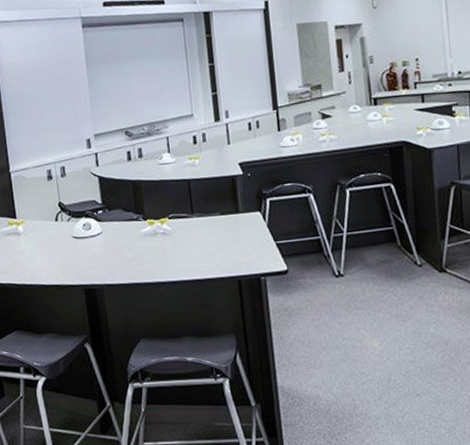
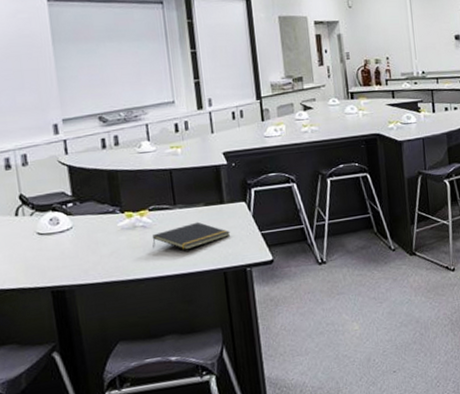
notepad: none [171,230,246,257] -> present [152,222,231,250]

